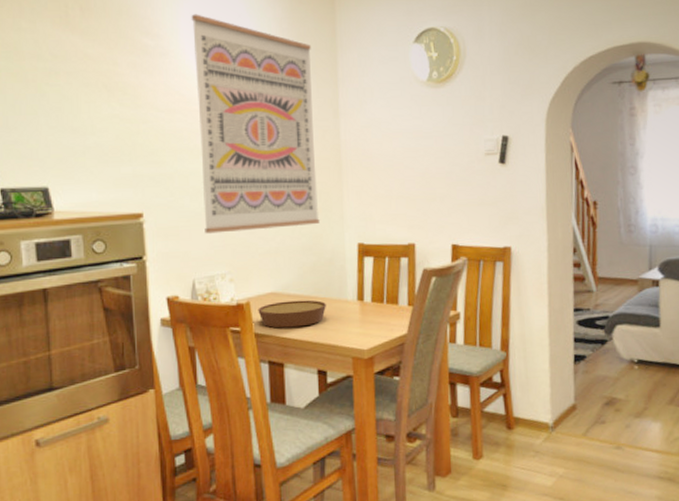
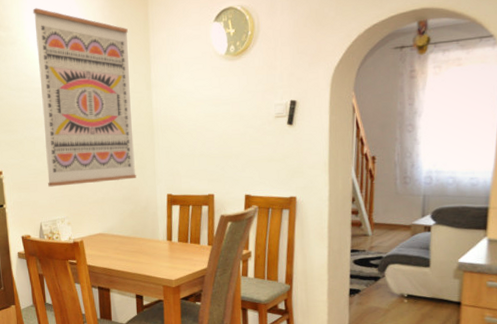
bowl: present [258,300,326,328] -> none [89,239,142,262]

